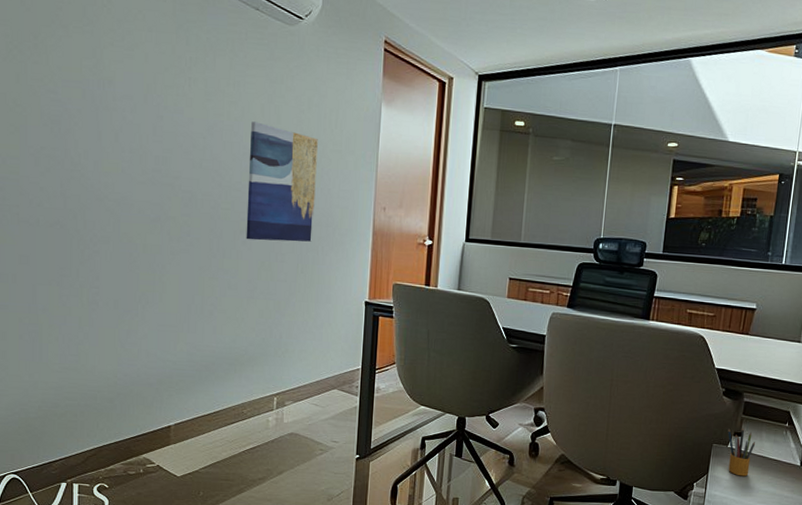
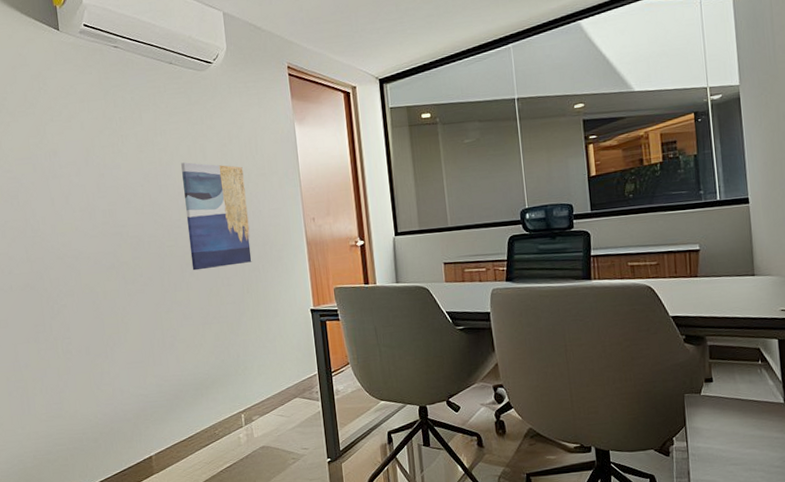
pencil box: present [727,427,756,477] -> none [697,372,730,424]

